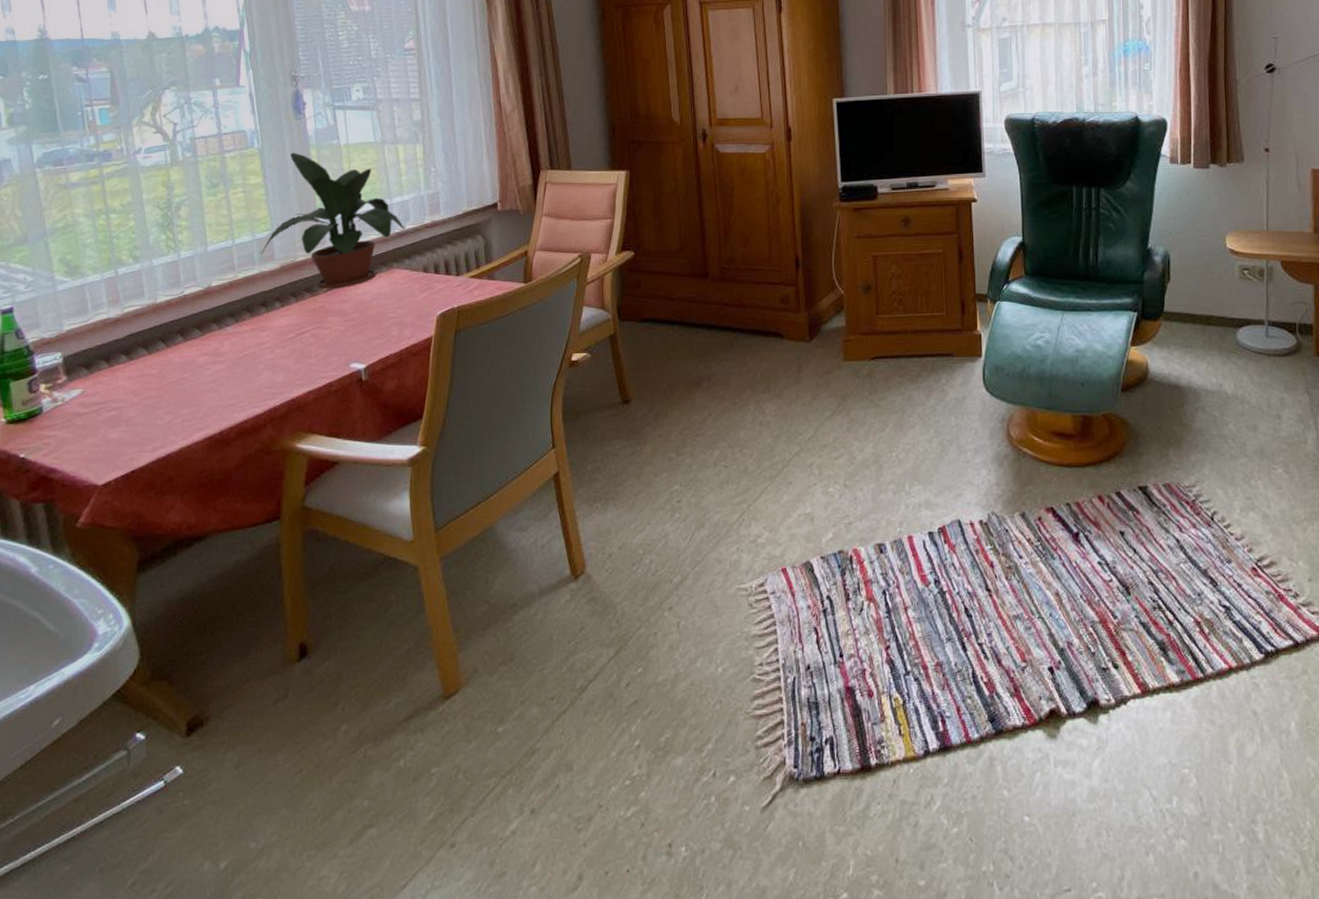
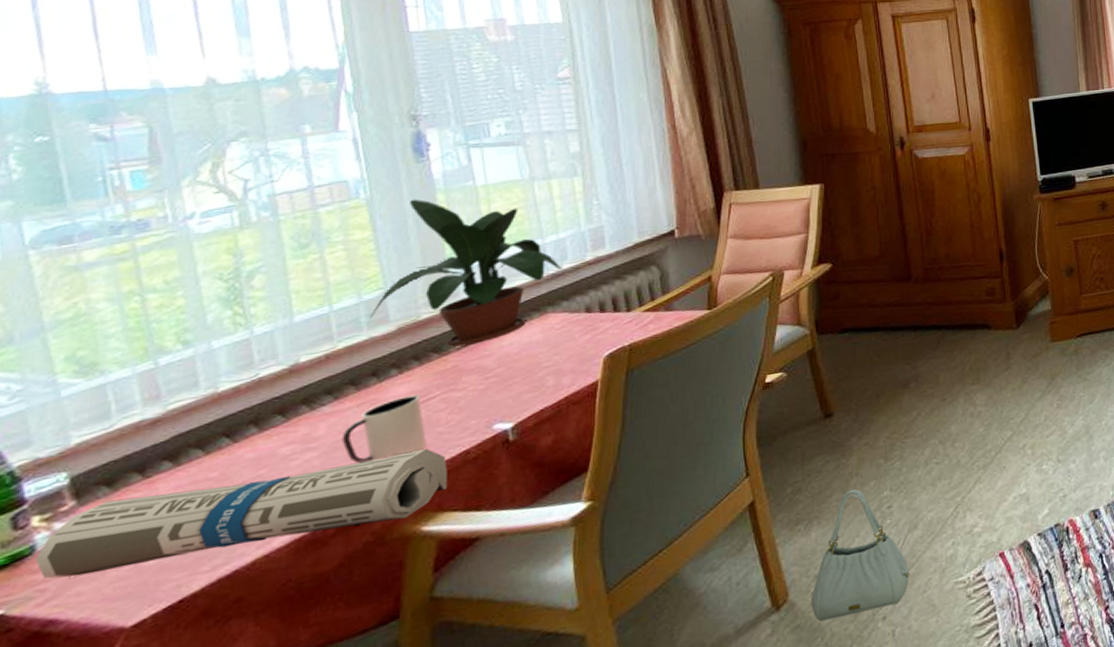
newspaper: none [43,377,316,437] -> present [35,449,448,579]
mug: none [240,328,302,380] -> present [341,394,428,464]
handbag: none [605,477,695,599] -> present [810,488,910,622]

